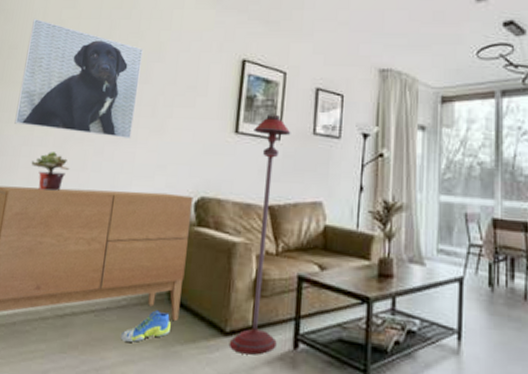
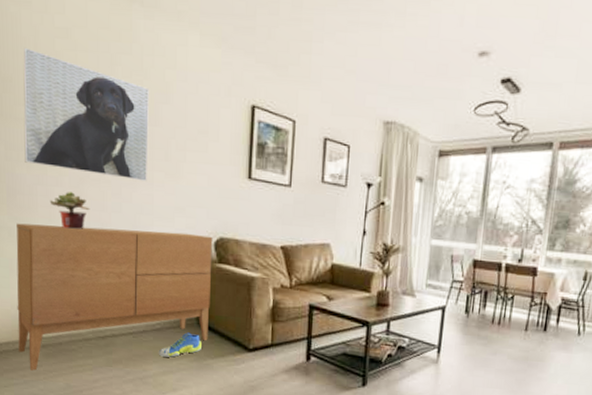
floor lamp: present [230,114,291,355] -> none [254,161,301,366]

